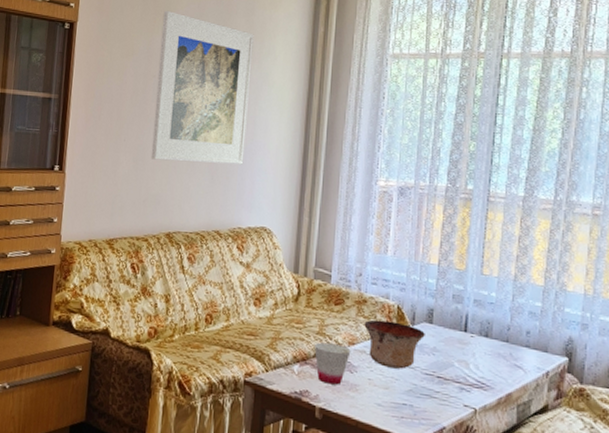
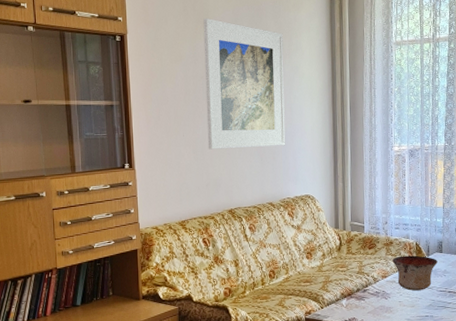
cup: present [314,342,351,385] -> none [357,279,384,310]

